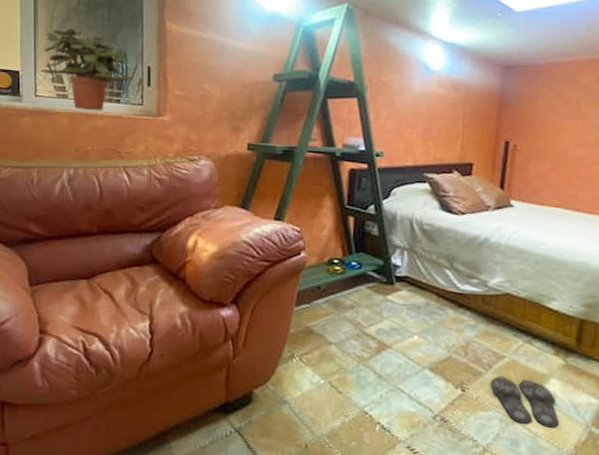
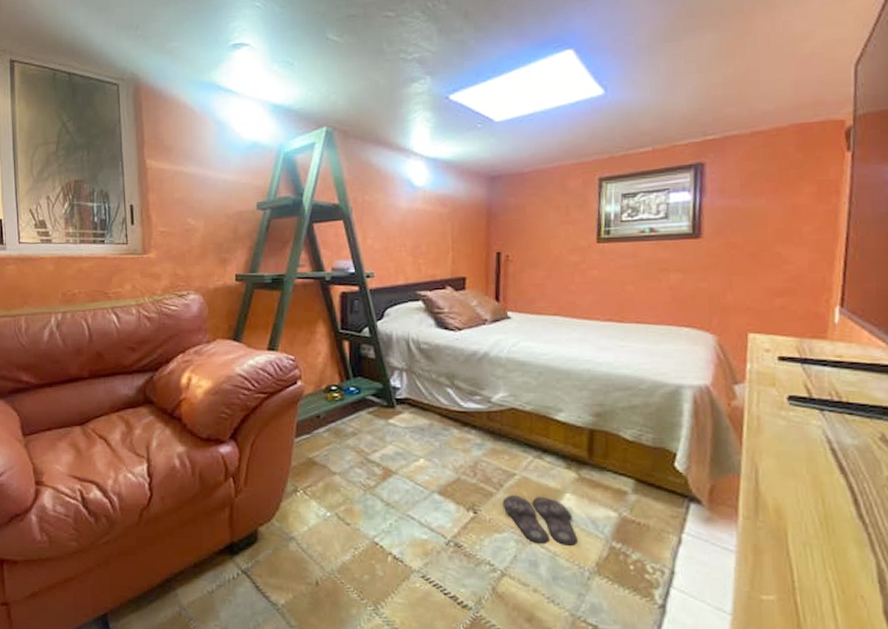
potted plant: present [40,28,135,111] -> none [22,173,118,254]

